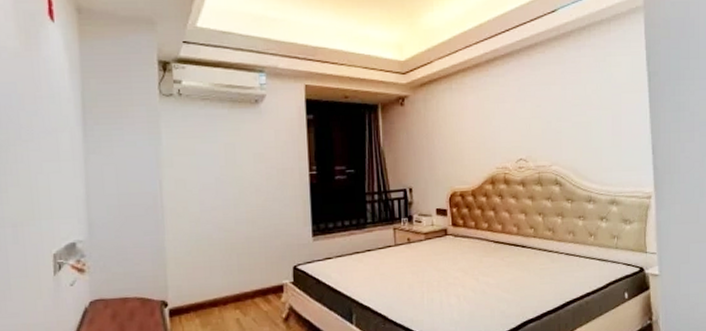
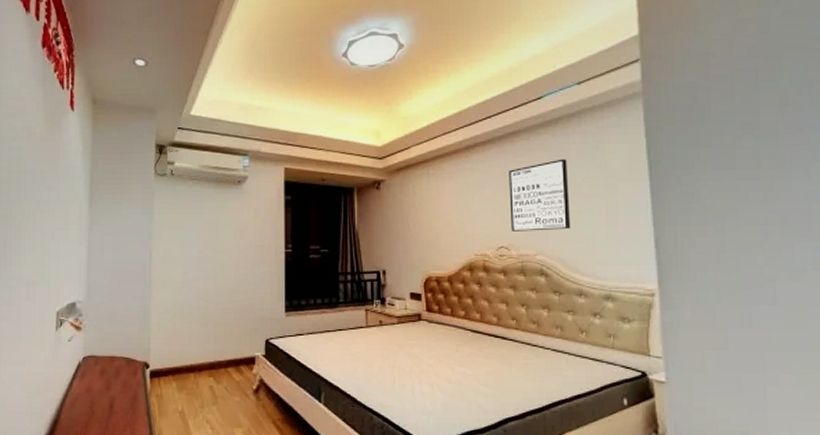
wall art: none [527,71,582,144] -> present [509,158,571,231]

